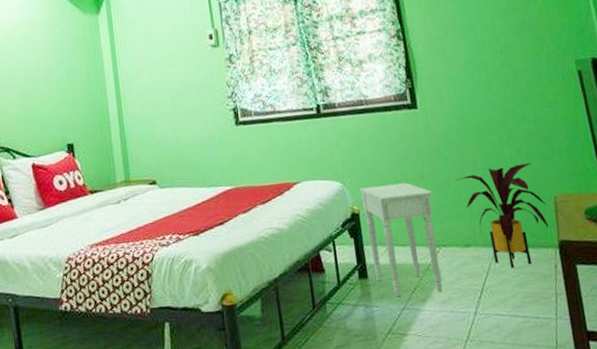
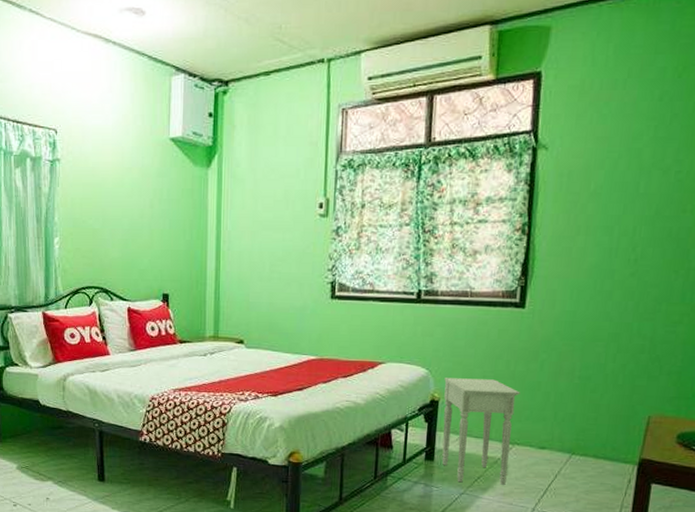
house plant: present [455,163,548,268] -> none [547,378,638,476]

